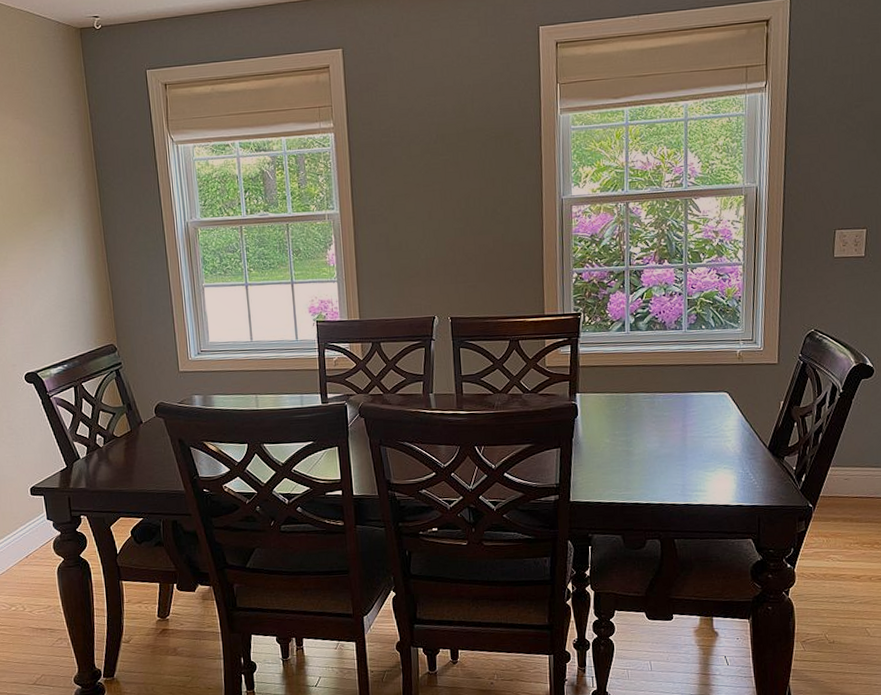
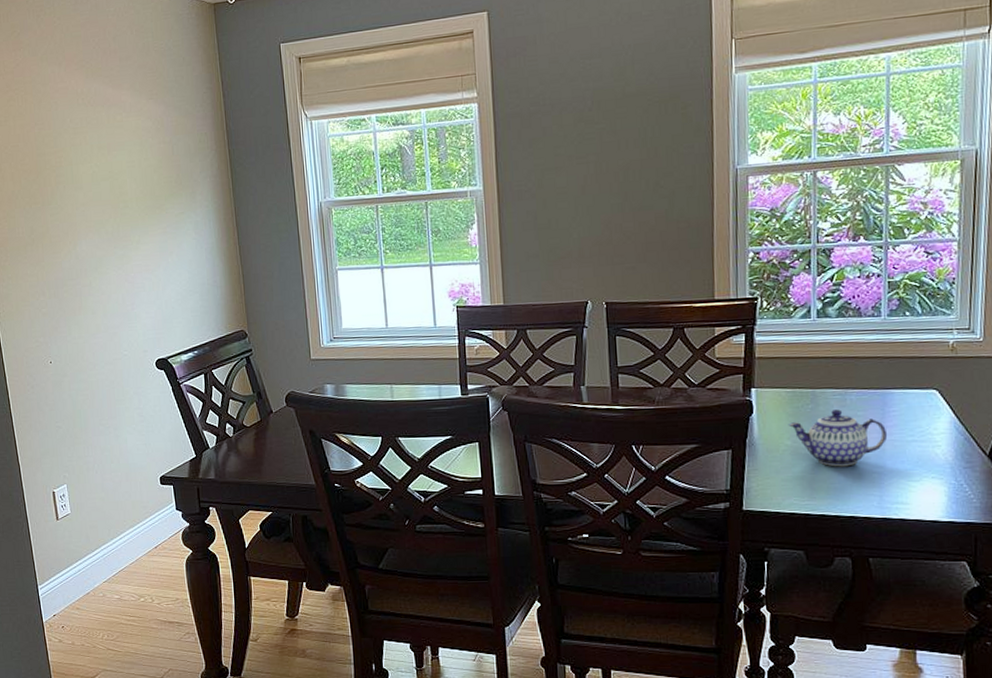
teapot: none [607,411,689,461] -> present [788,409,888,467]

